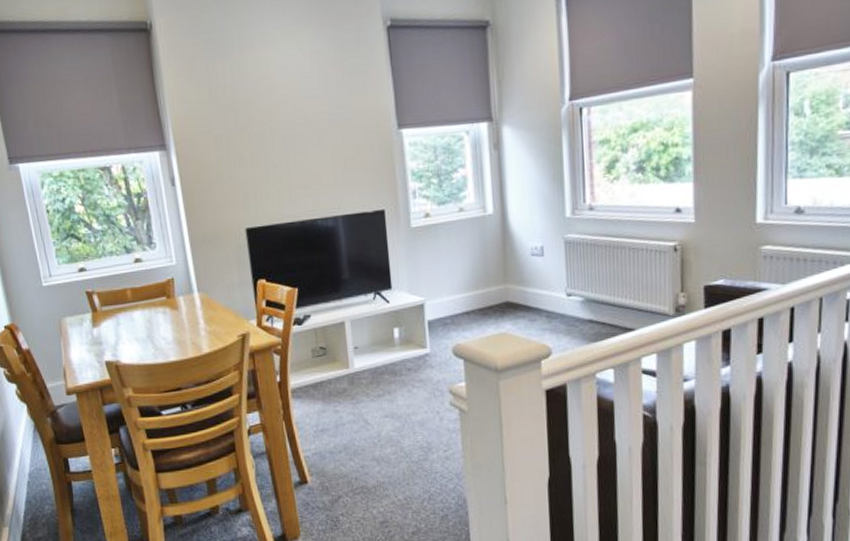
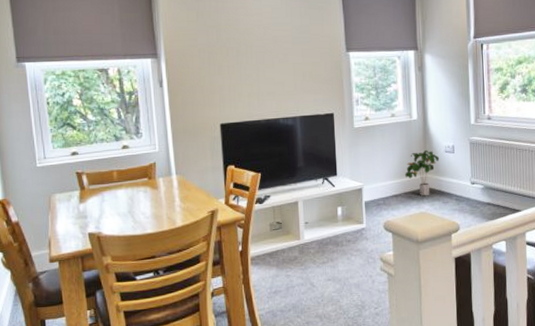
potted plant: none [479,253,523,313] -> present [405,150,439,196]

